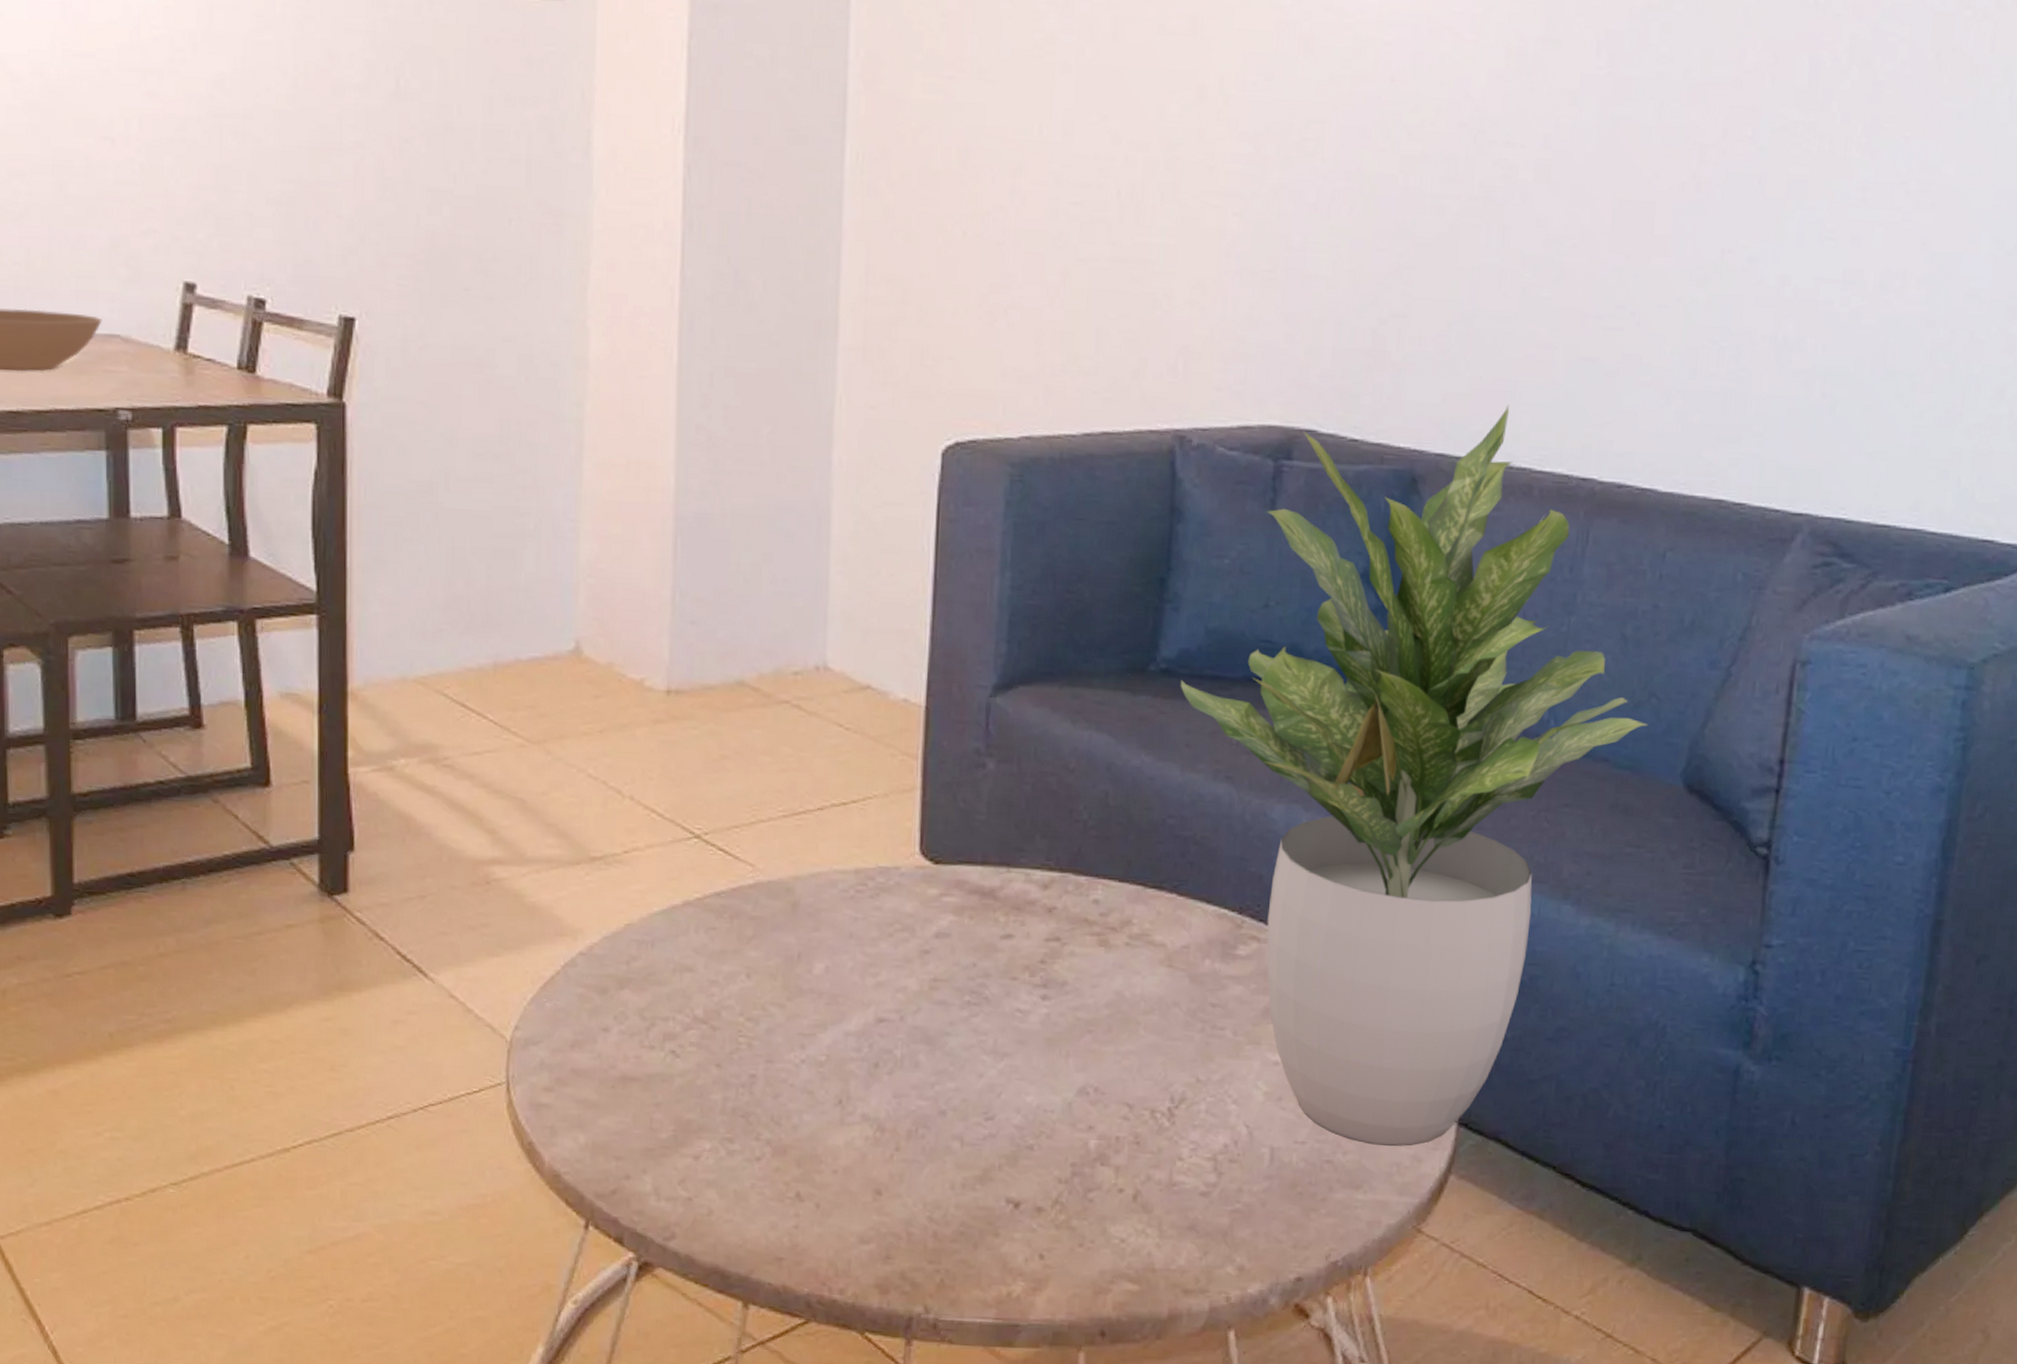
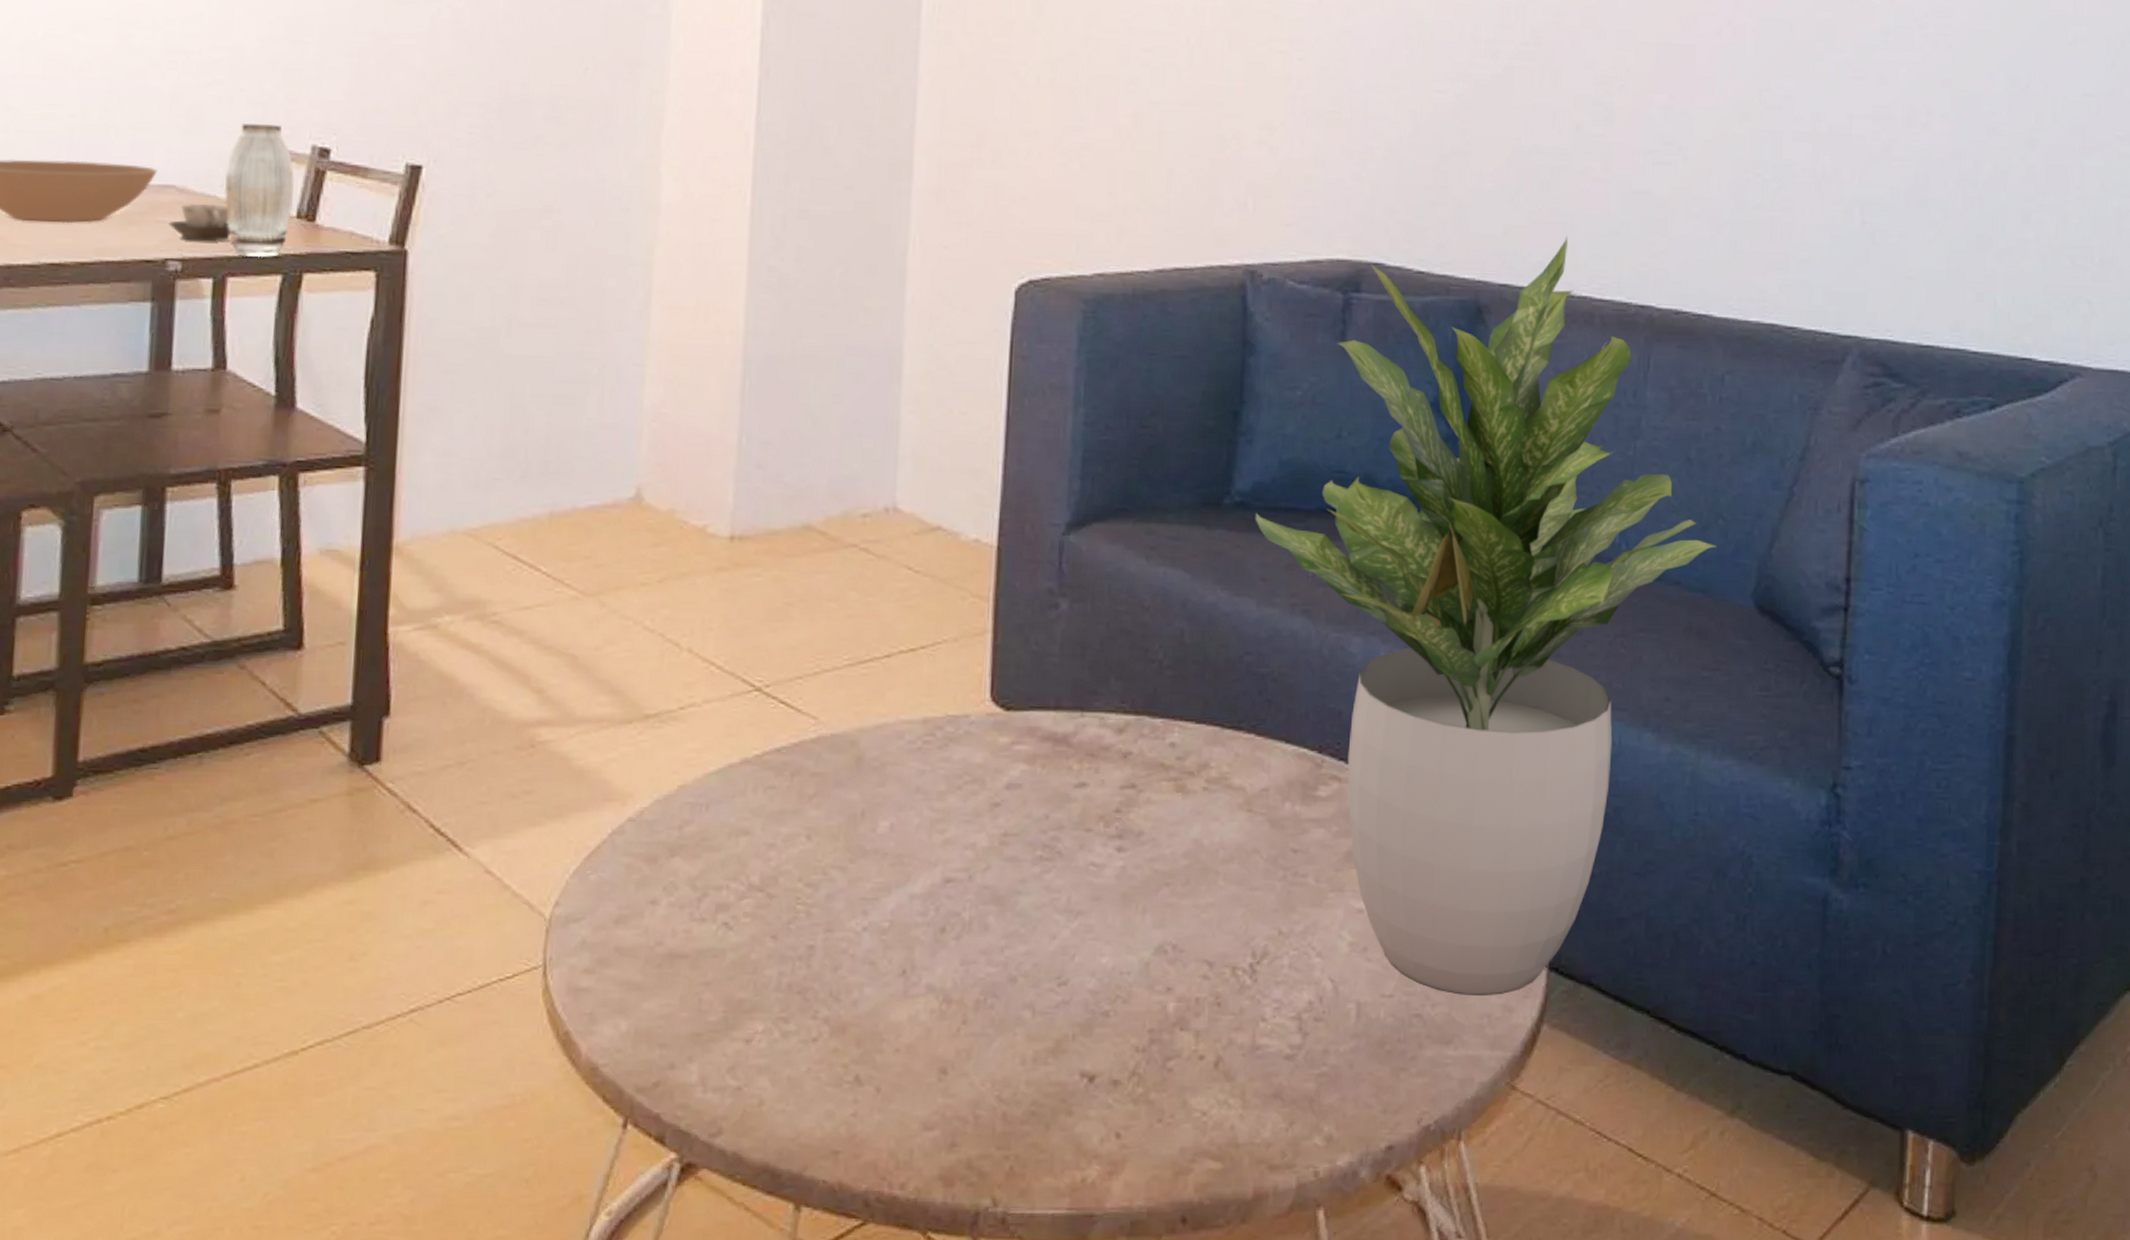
cup: none [117,352,176,391] -> present [169,202,231,241]
vase: none [166,273,234,409] -> present [224,124,294,258]

